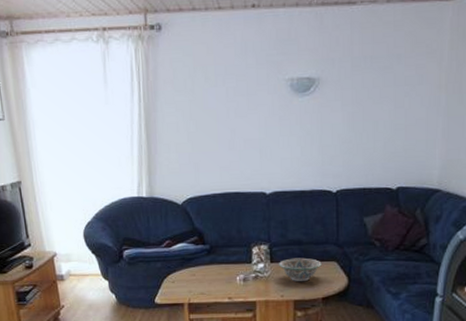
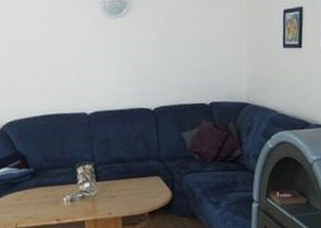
decorative bowl: present [279,257,322,282] -> none [104,174,146,199]

